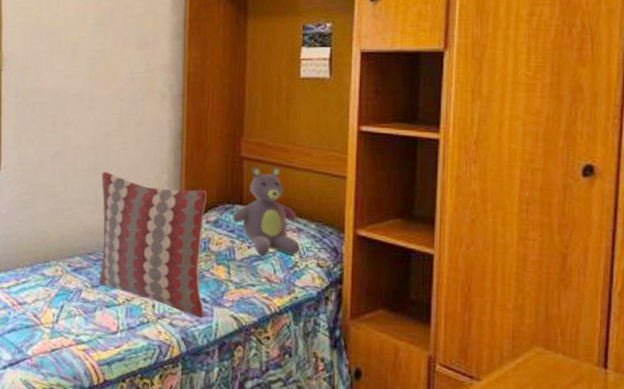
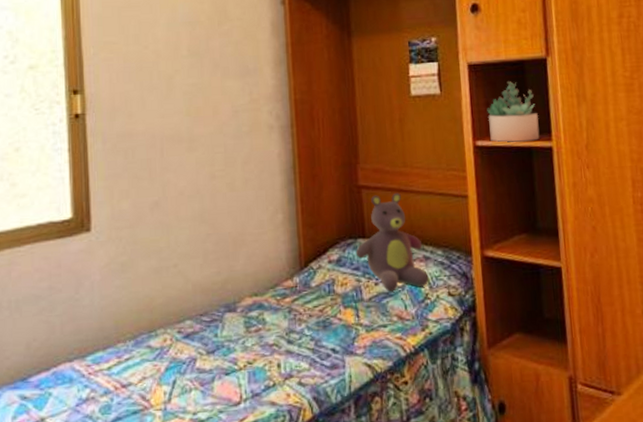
pillow: present [98,171,207,318] -> none [209,218,335,372]
succulent plant: none [375,71,429,132] -> present [487,81,540,143]

